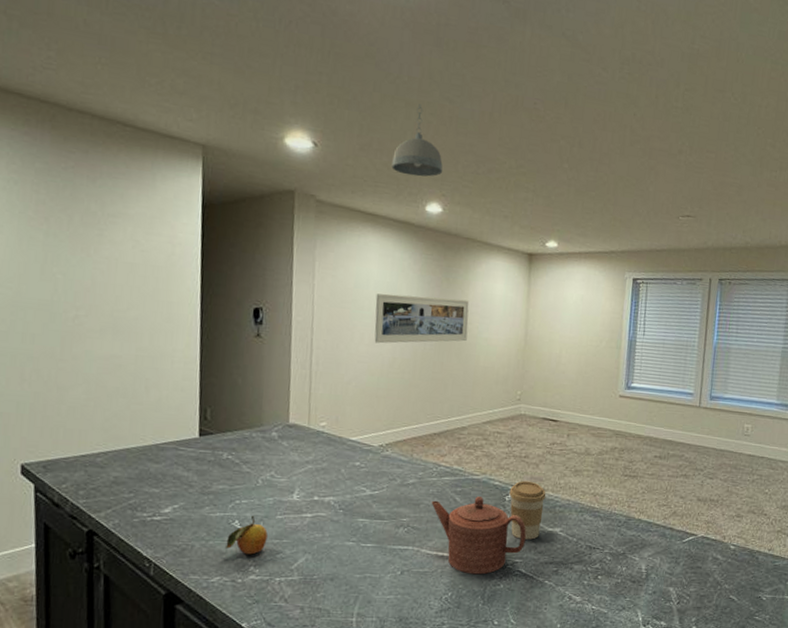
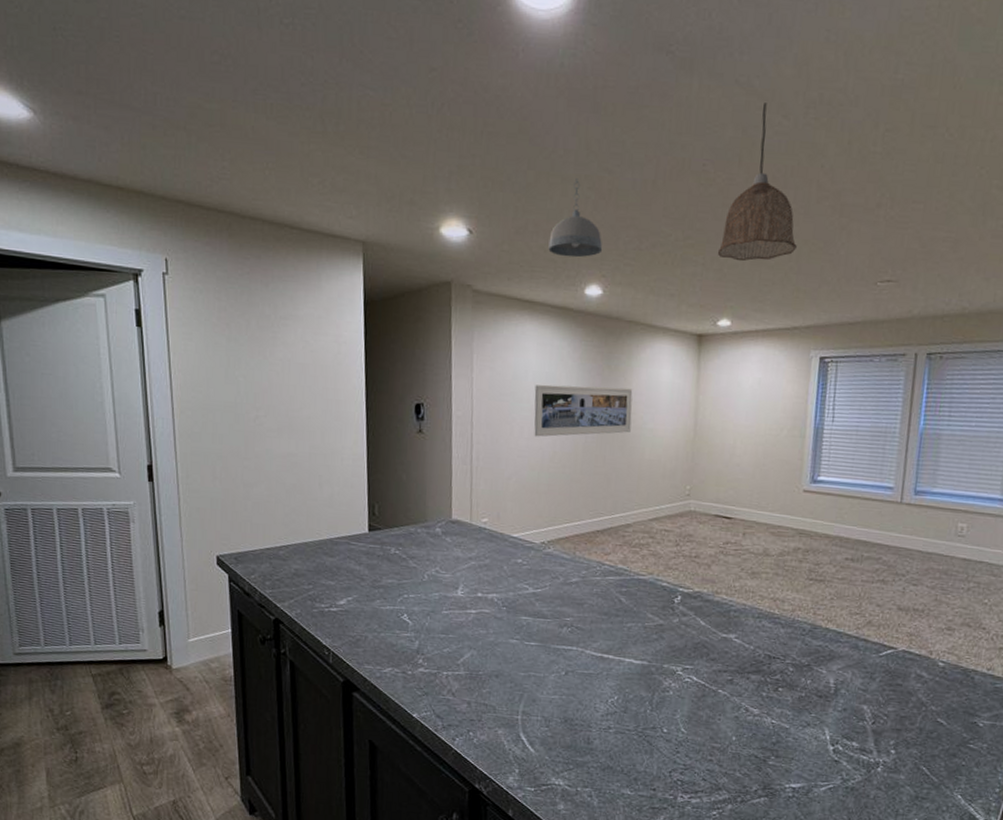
fruit: present [224,515,268,555] -> none [395,609,434,648]
teapot: present [431,496,526,575] -> none [595,598,698,680]
coffee cup: present [509,480,546,540] -> none [678,582,719,646]
pendant lamp: none [546,55,614,192] -> present [717,103,797,262]

